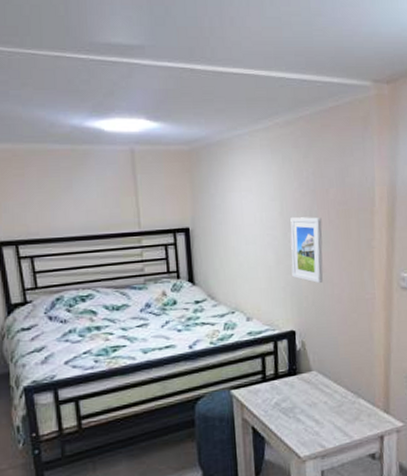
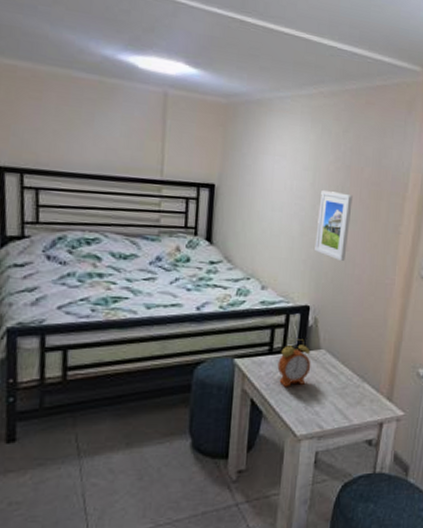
alarm clock: none [272,363,305,412] -> present [277,339,311,387]

